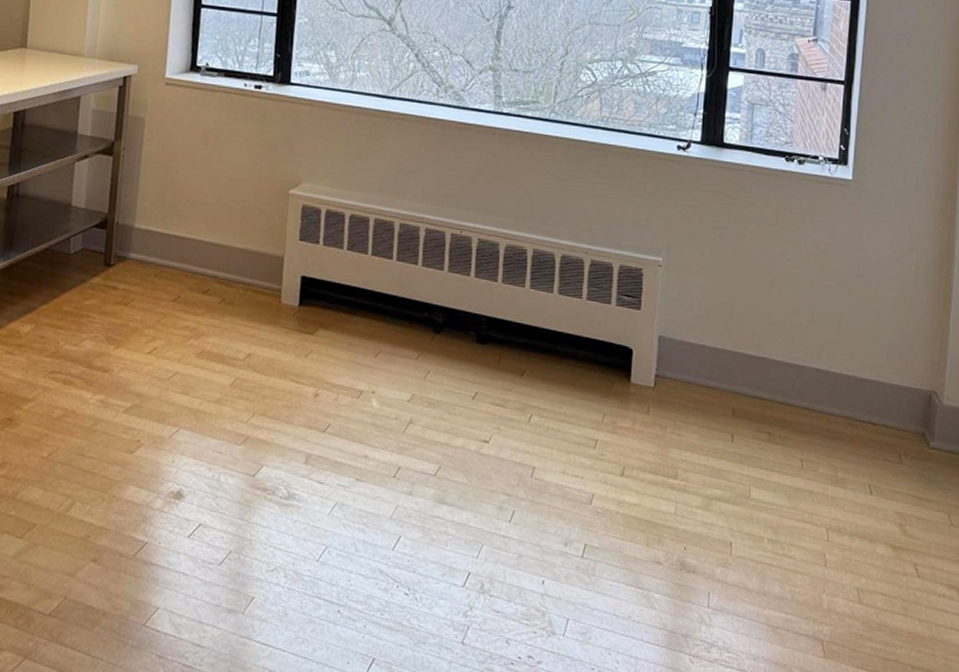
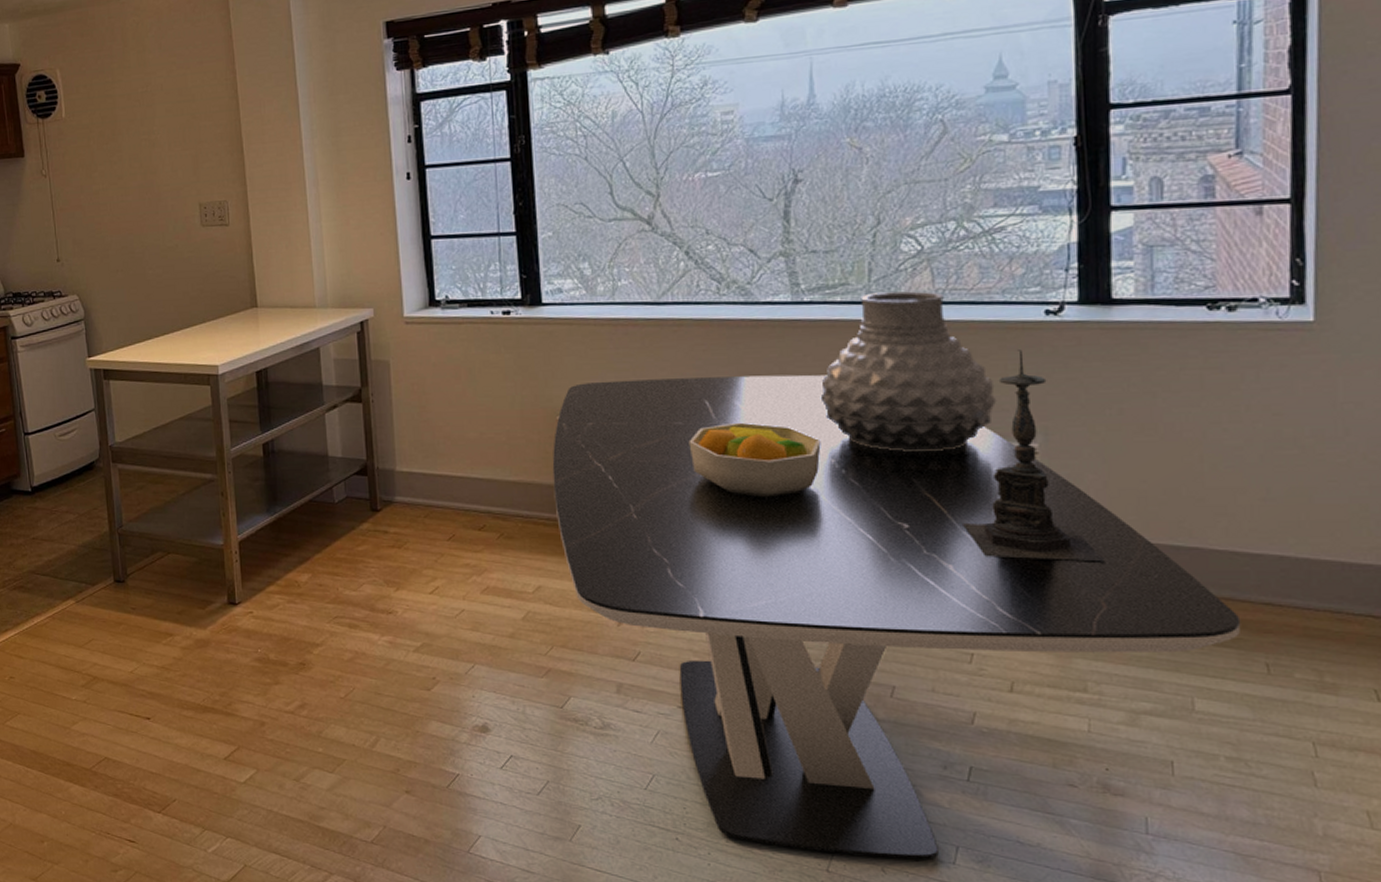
dining table: none [275,162,787,632] -> present [552,375,1242,860]
fruit bowl: none [396,213,502,286] -> present [688,422,821,498]
vase: none [506,113,637,257] -> present [820,291,997,452]
candle holder: none [601,176,699,365] -> present [963,350,1105,562]

